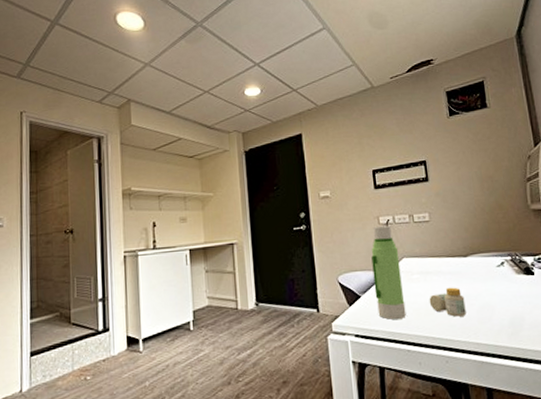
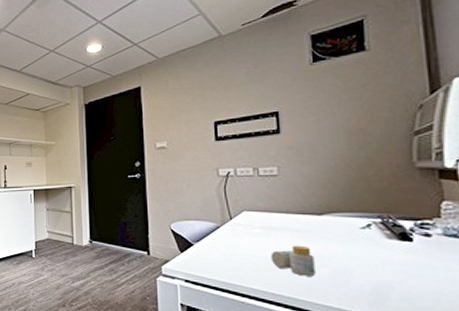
water bottle: present [371,226,407,320] -> none [207,178,243,271]

